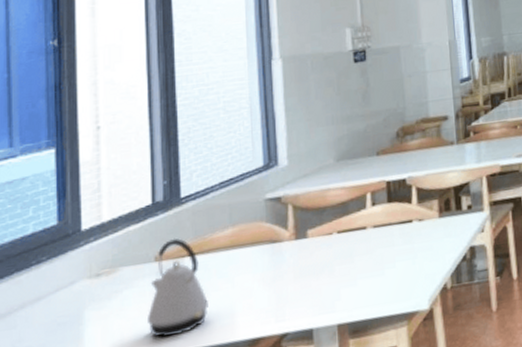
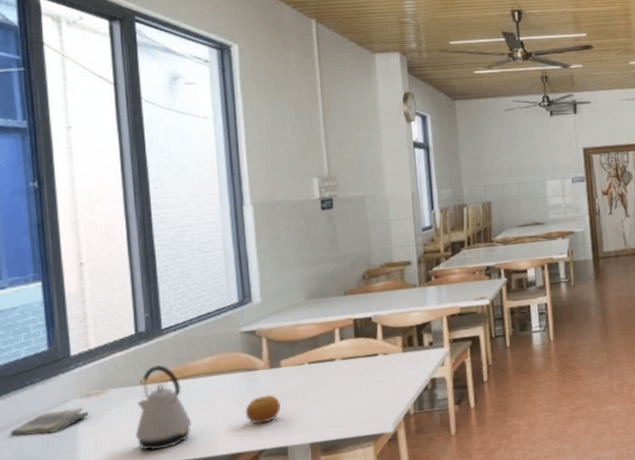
dish towel: none [11,288,97,324] -> present [10,407,89,436]
fruit: none [267,269,306,304] -> present [245,394,281,425]

